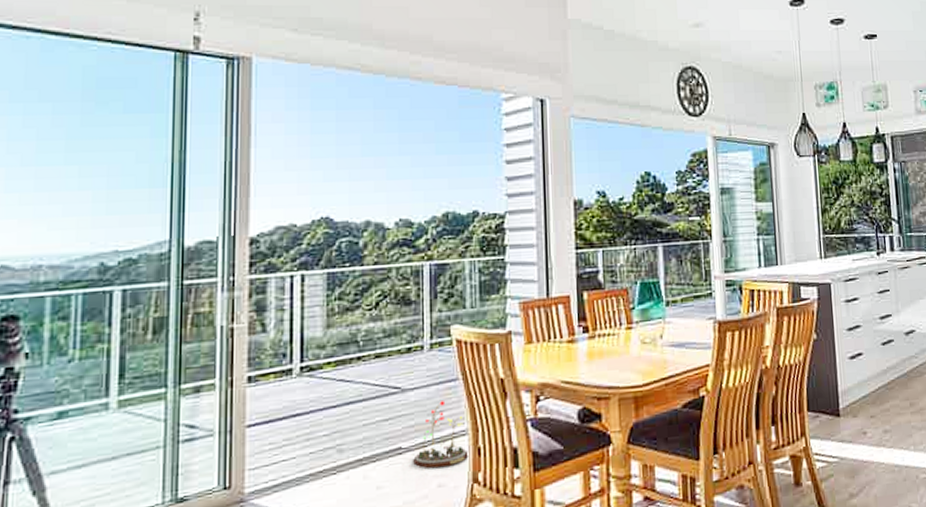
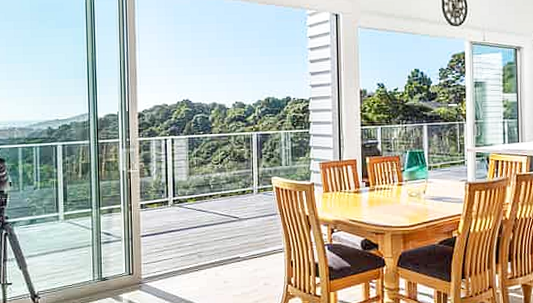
decorative plant: present [413,401,469,469] -> none [248,228,285,273]

